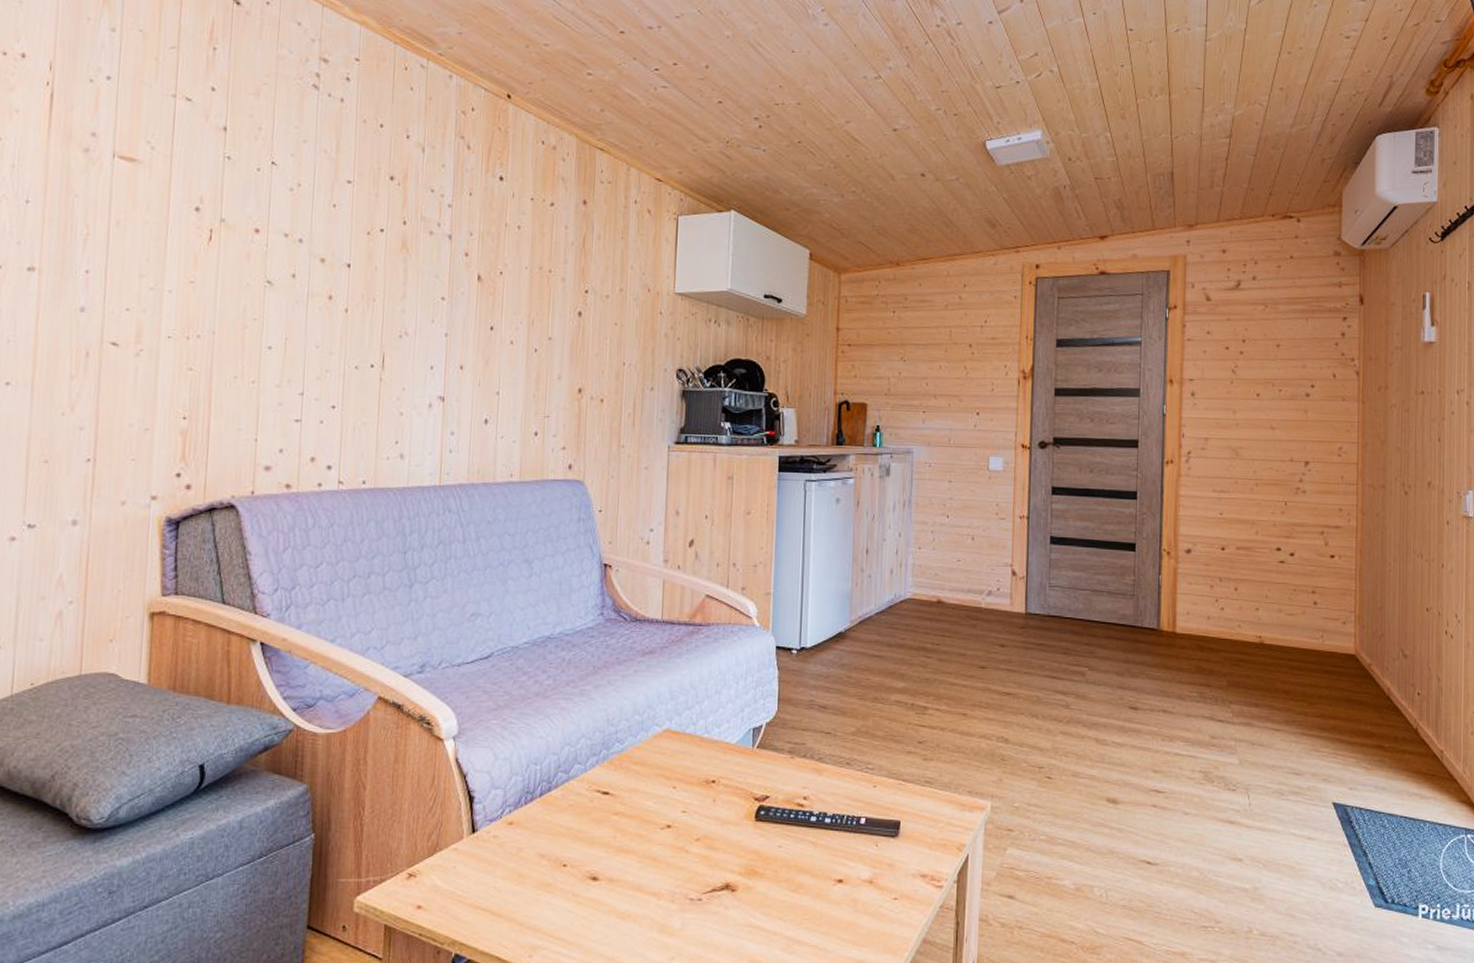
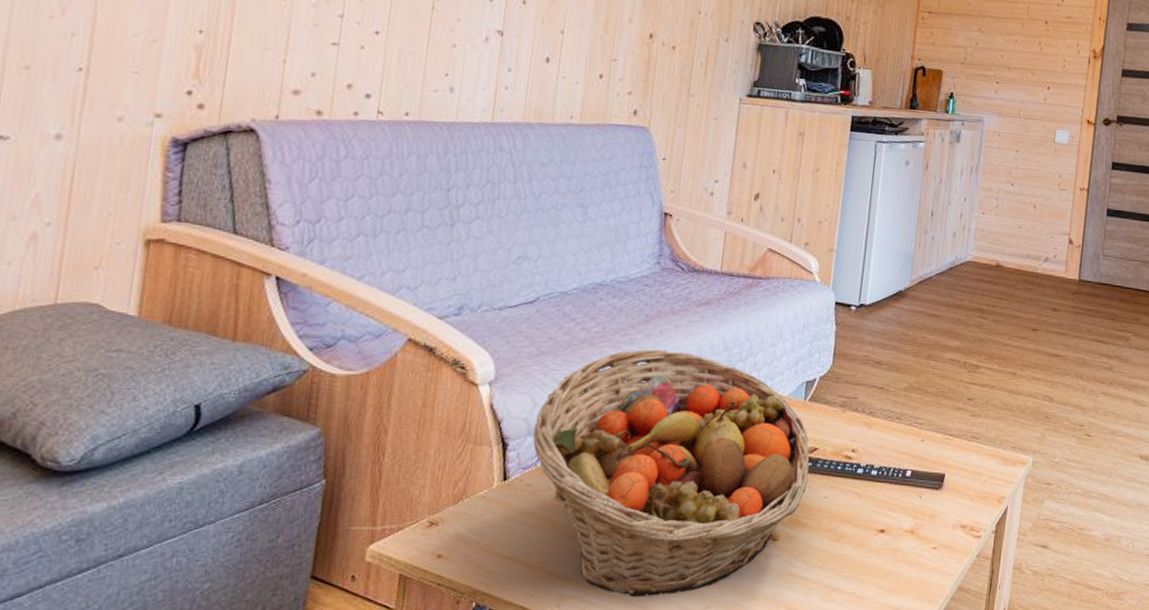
fruit basket: none [496,700,763,949] -> present [532,349,810,598]

